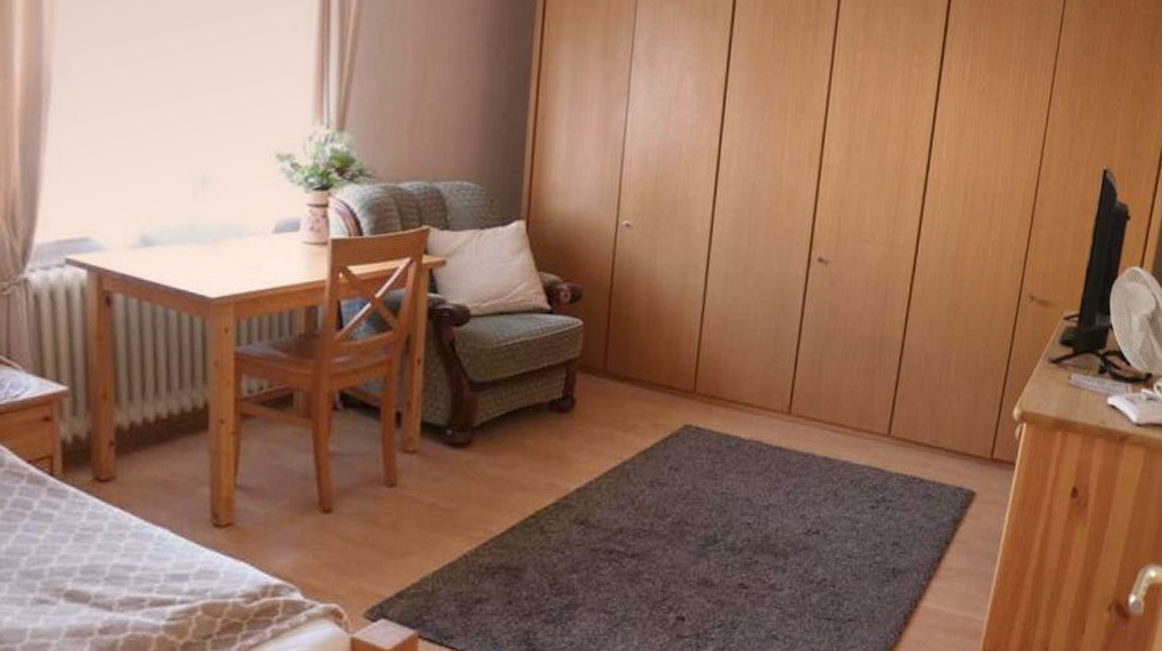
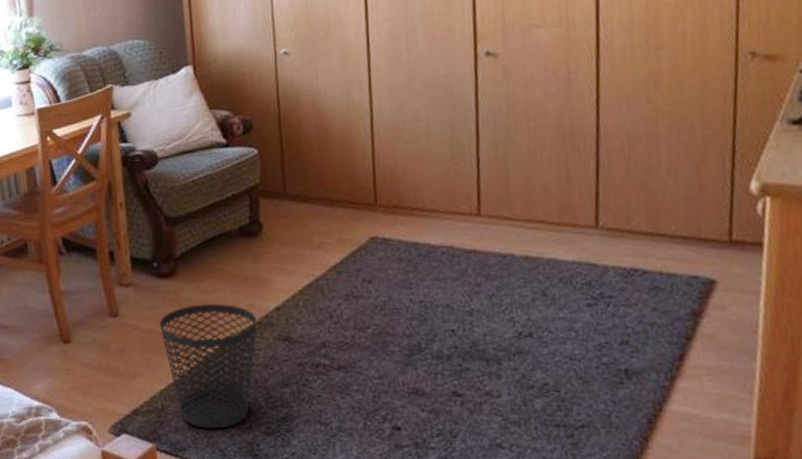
wastebasket: none [443,479,555,616] -> present [158,303,257,429]

